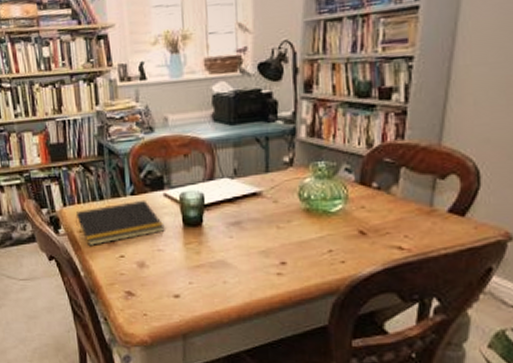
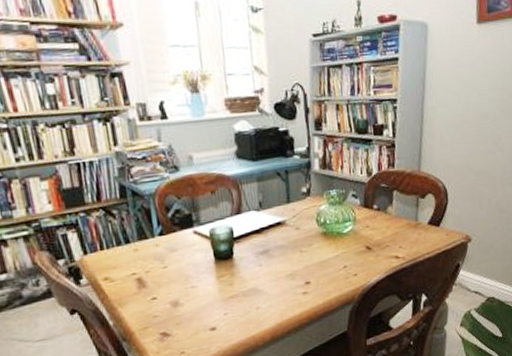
notepad: present [75,199,165,246] -> none [99,239,197,293]

